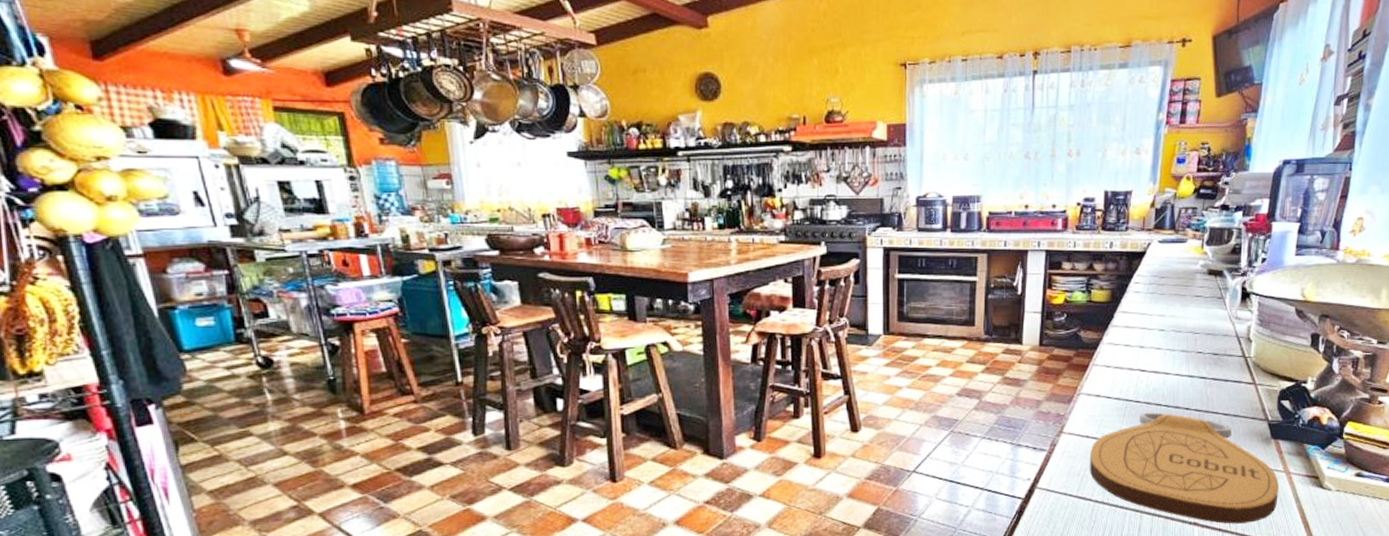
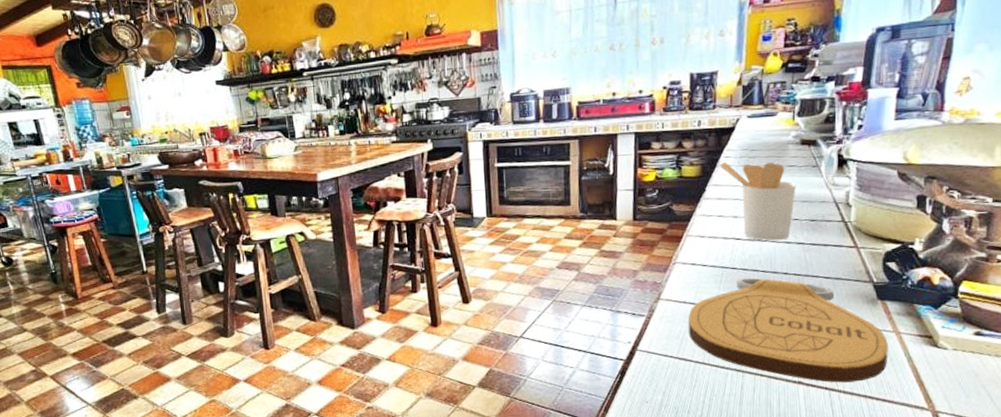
utensil holder: none [1129,288,1202,374] -> present [719,162,797,241]

